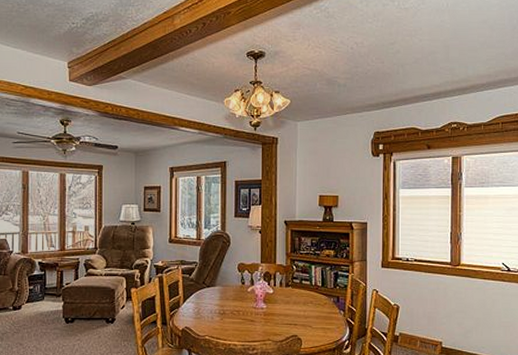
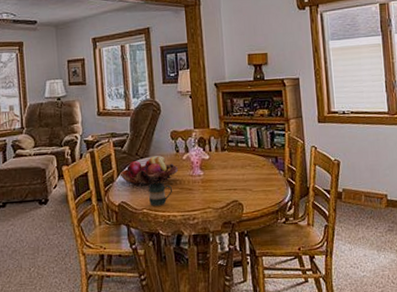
fruit basket: none [186,286,242,314] -> present [119,156,178,187]
mug: none [211,312,236,334] -> present [148,182,173,206]

